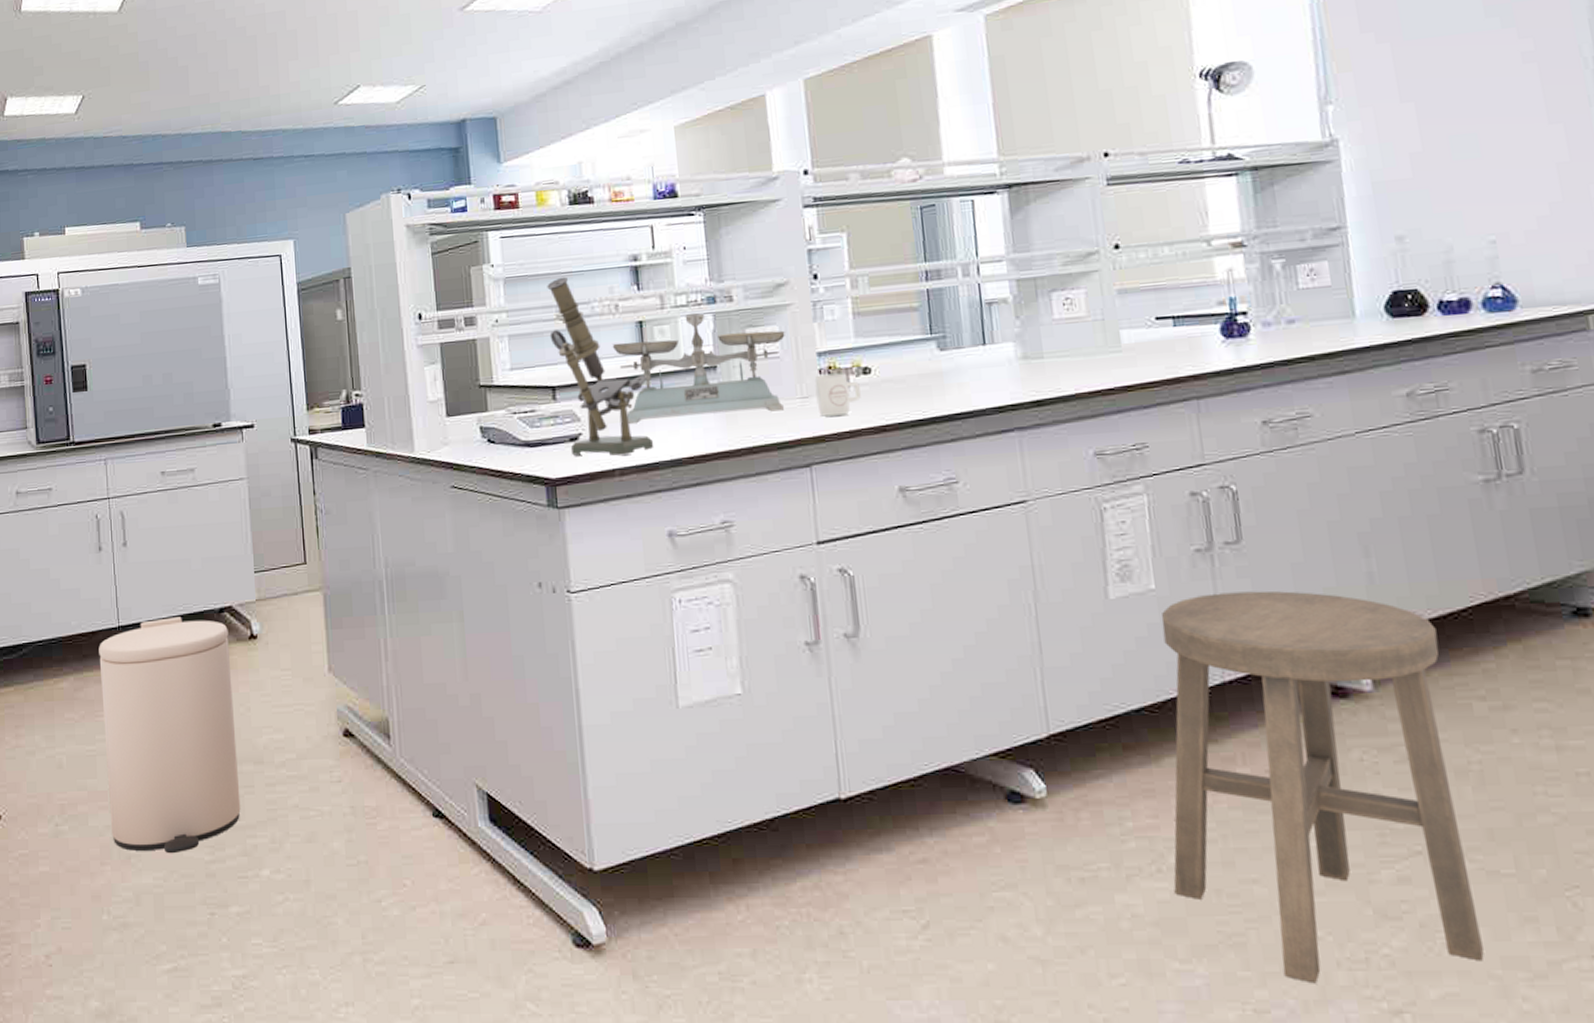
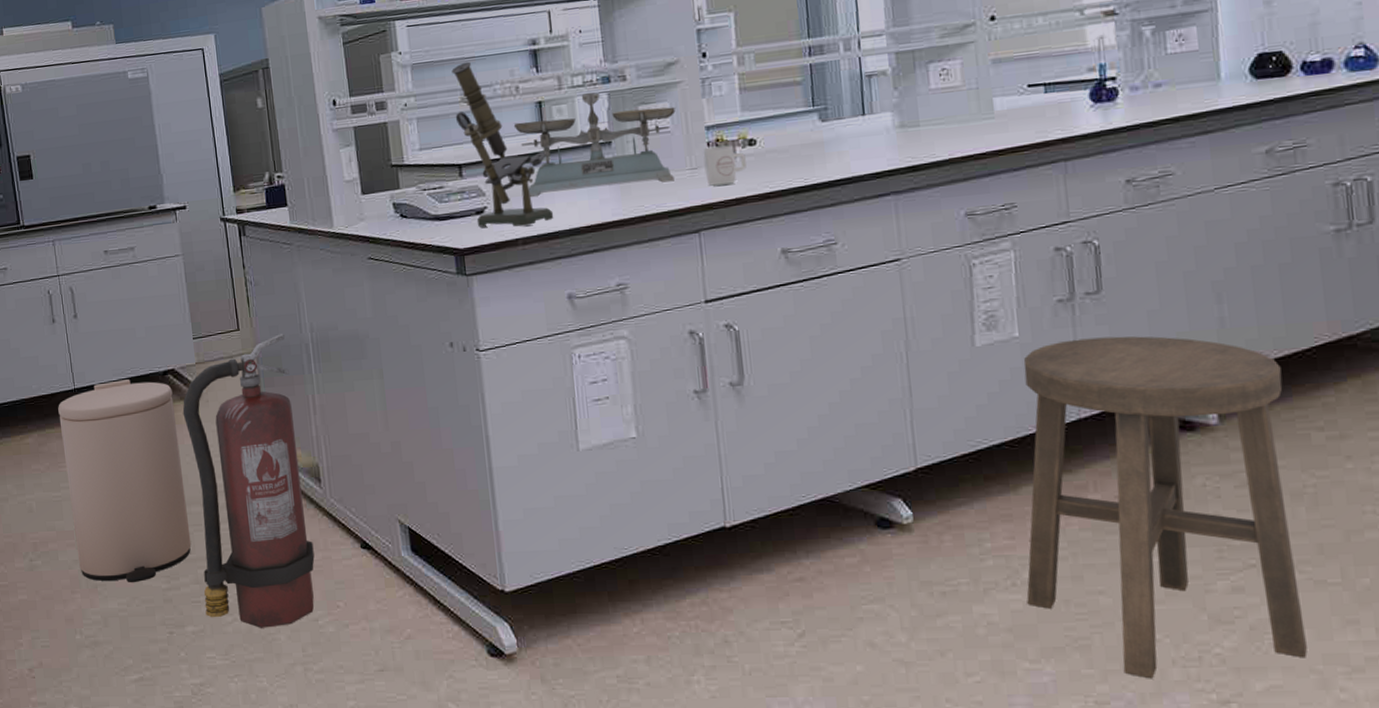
fire extinguisher: none [238,569,380,910] -> present [182,334,315,628]

